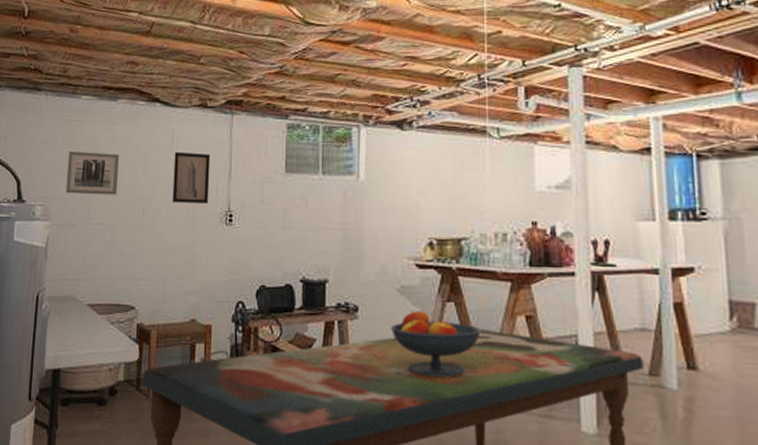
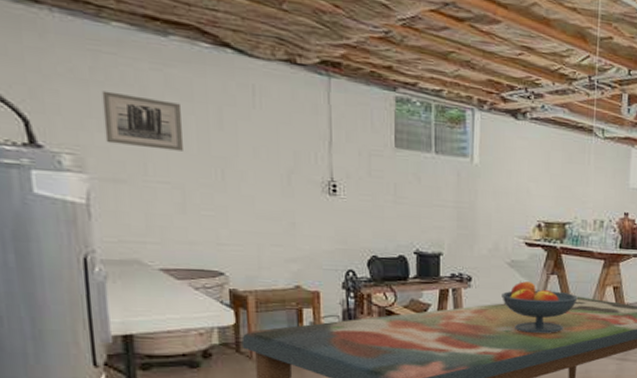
wall art: present [172,151,211,203] -> none [258,110,307,171]

